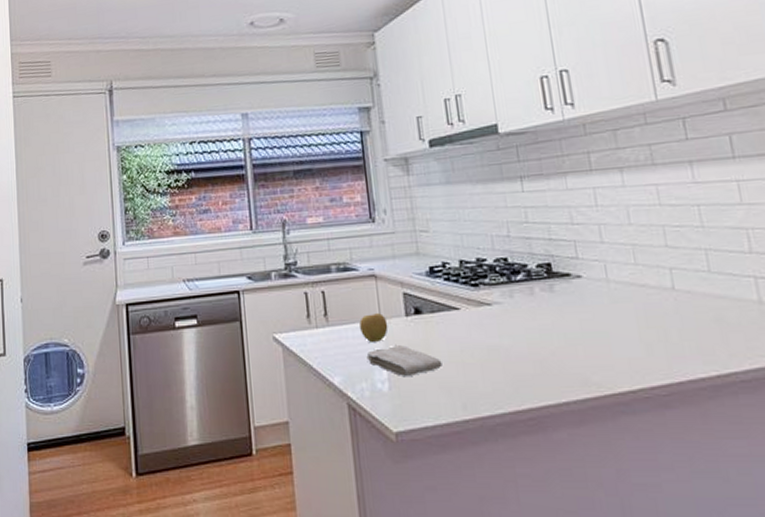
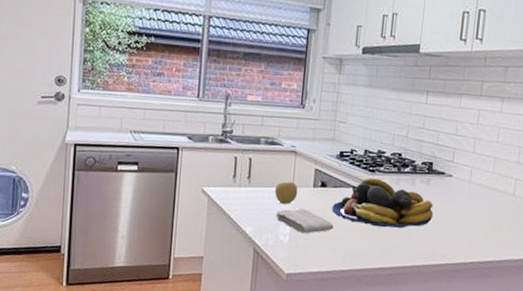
fruit bowl: none [434,294,570,357] -> present [332,178,434,228]

